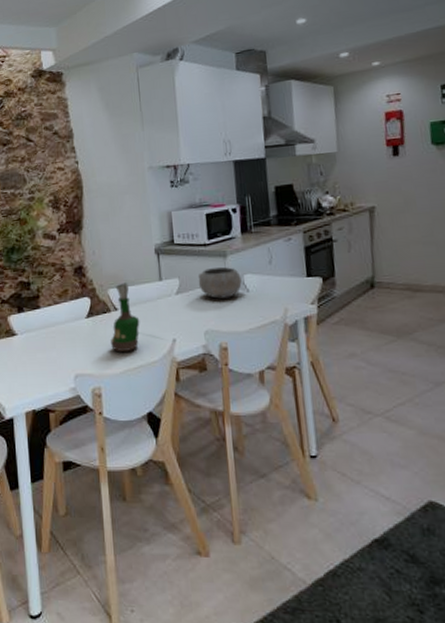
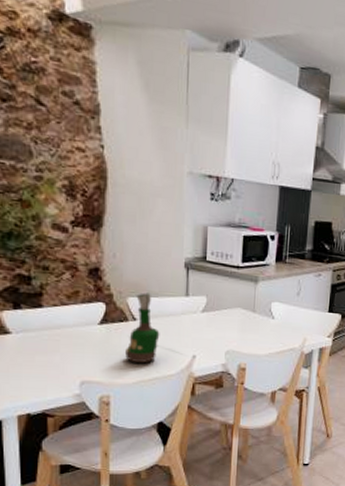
bowl: present [198,266,242,299] -> none [226,291,269,322]

